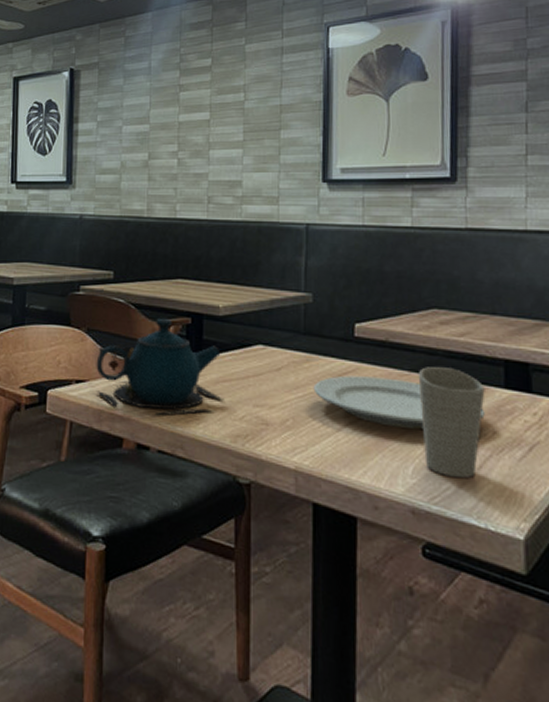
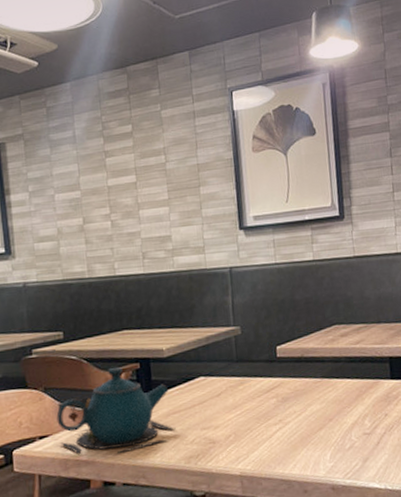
plate: present [313,375,485,430] -> none [248,386,378,426]
cup: present [418,367,485,479] -> none [328,370,378,456]

